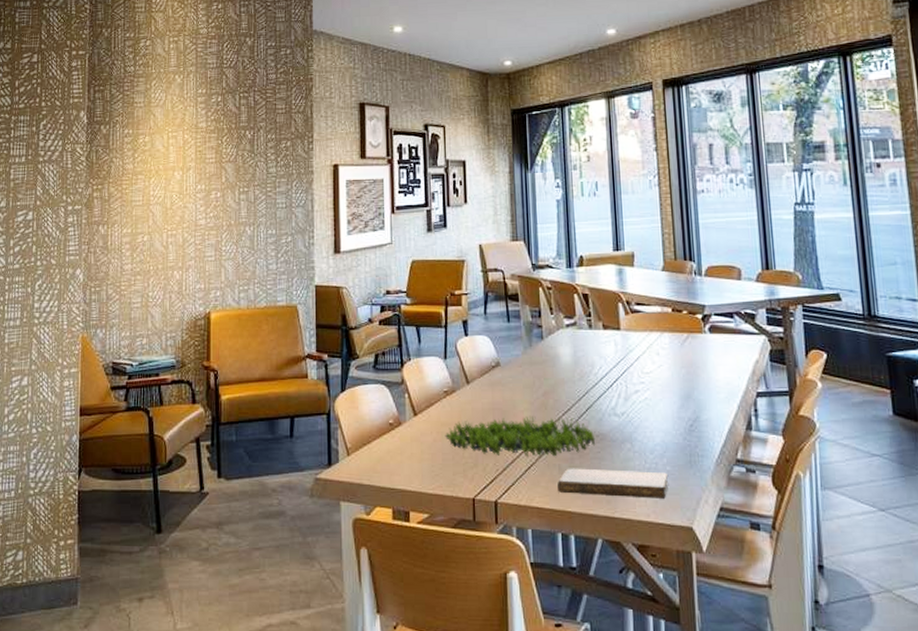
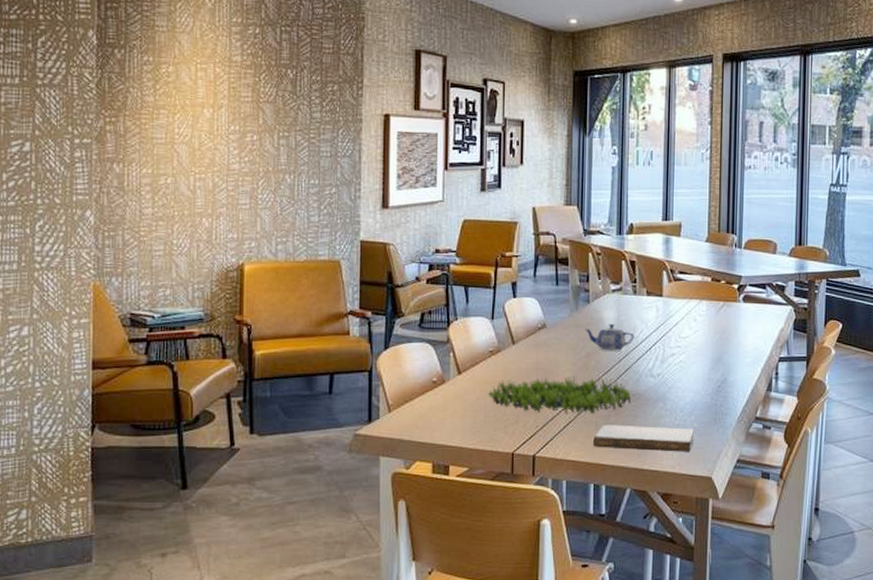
teapot: none [540,359,594,389] -> present [585,323,635,351]

